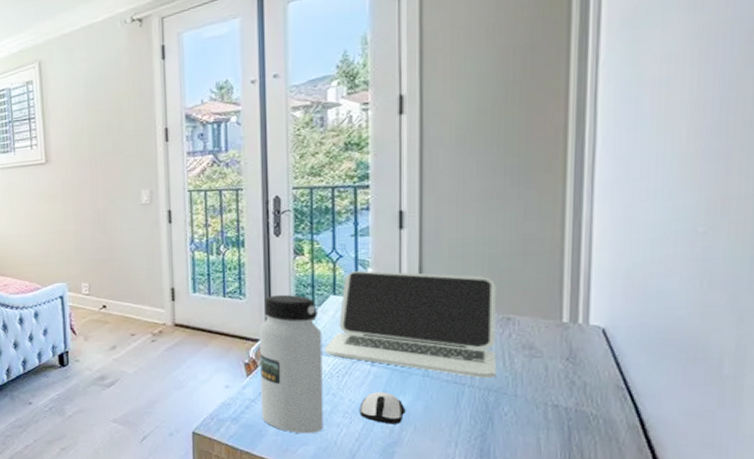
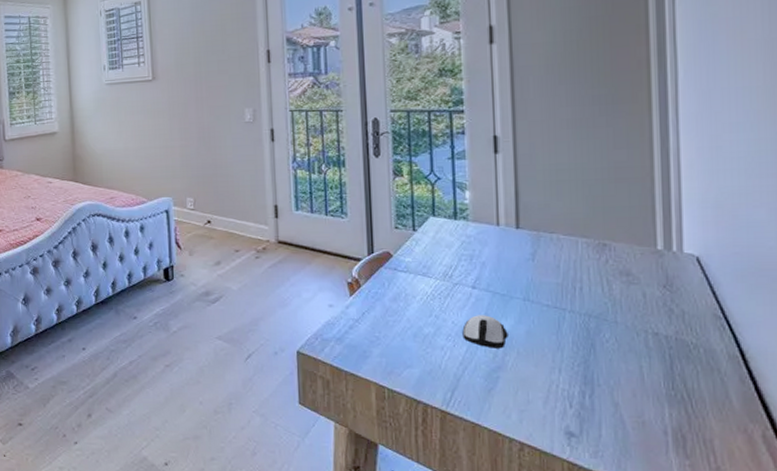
water bottle: present [259,294,323,434] -> none [361,214,427,356]
laptop: present [324,270,497,378] -> none [425,192,596,303]

